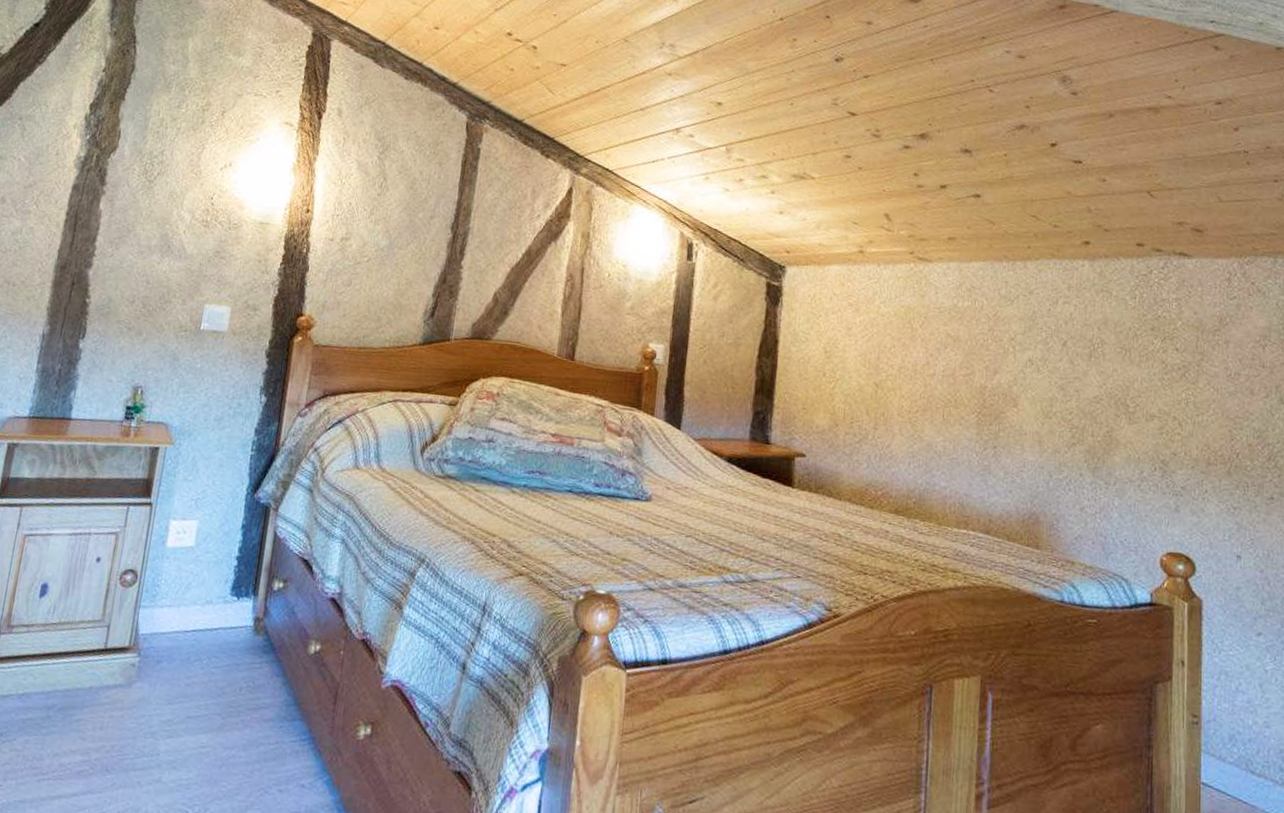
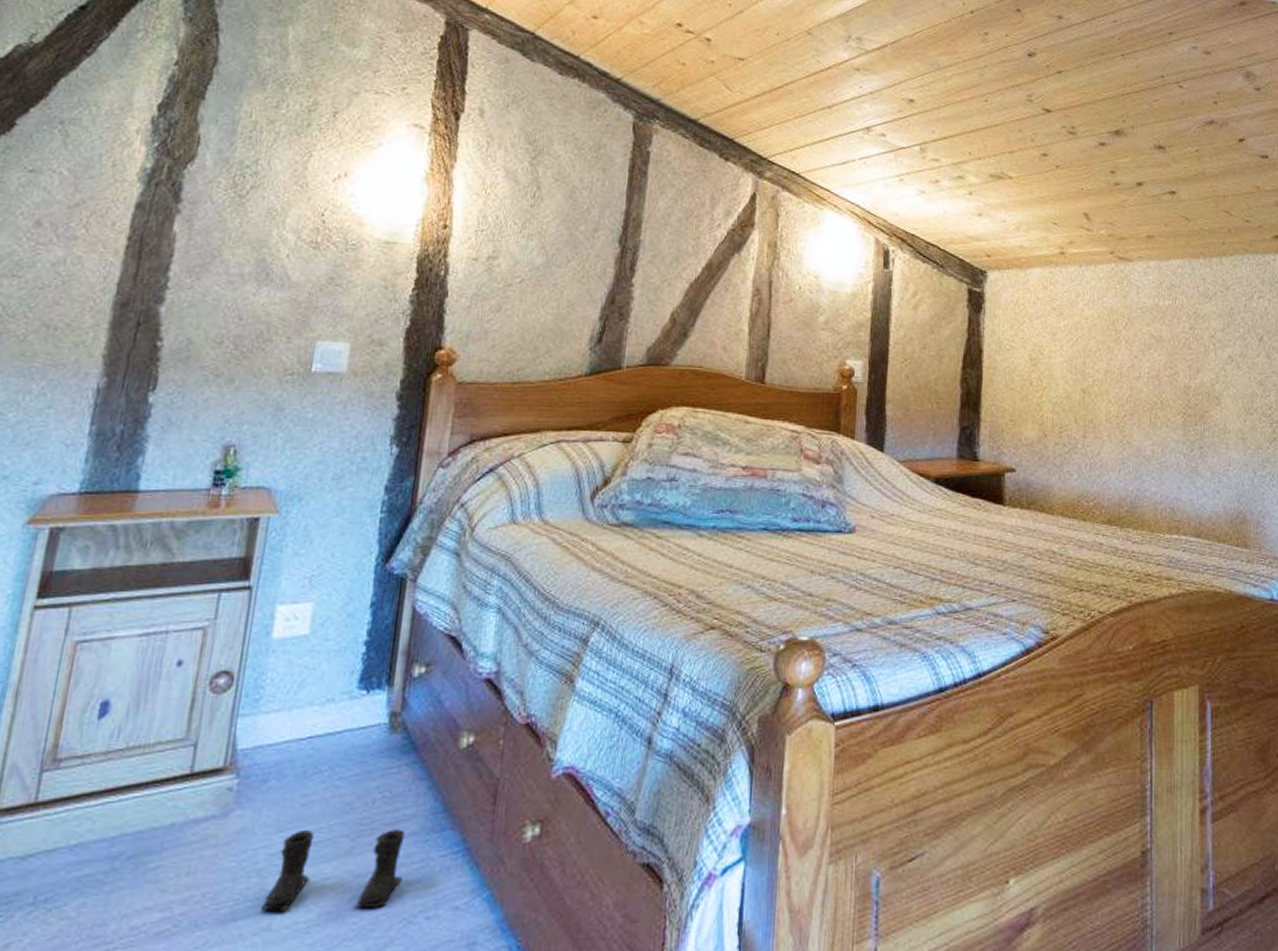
boots: none [153,705,264,777] -> present [260,829,406,911]

